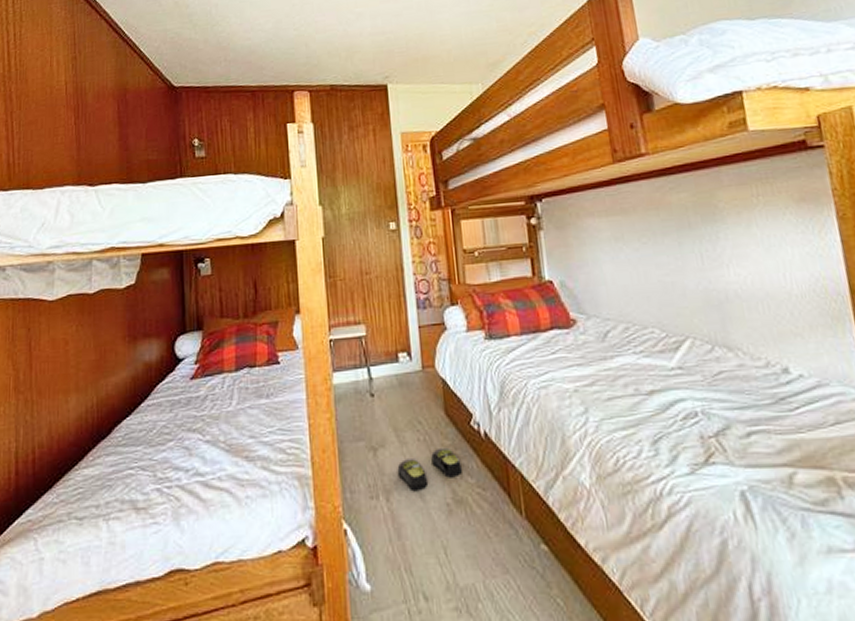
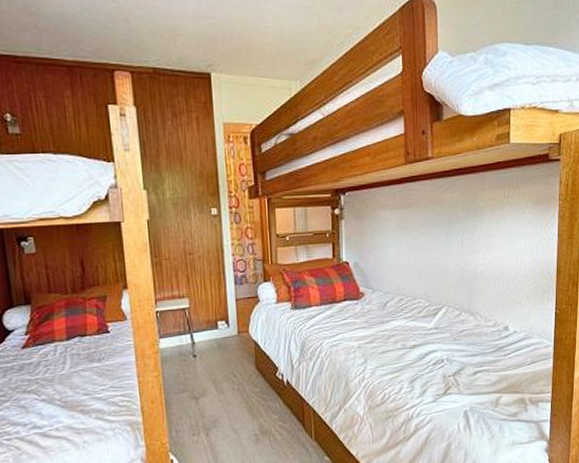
slippers: present [397,447,462,492] -> none [215,393,268,428]

